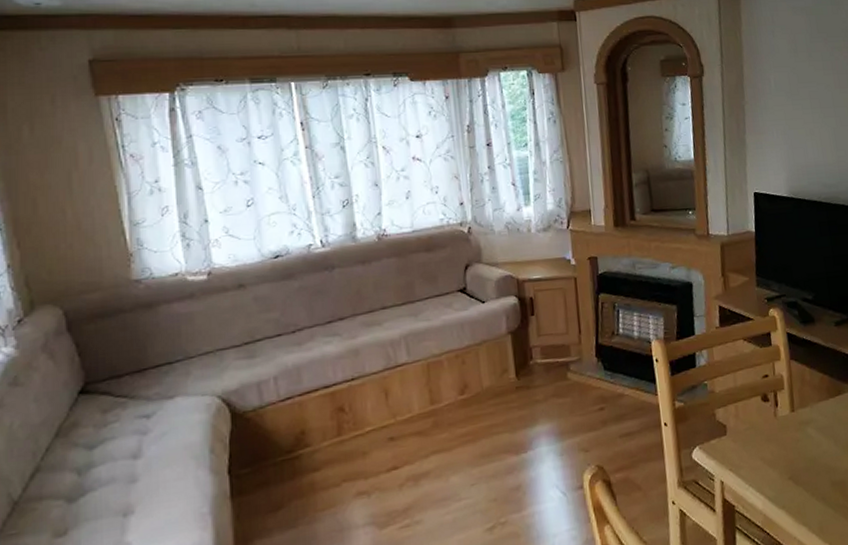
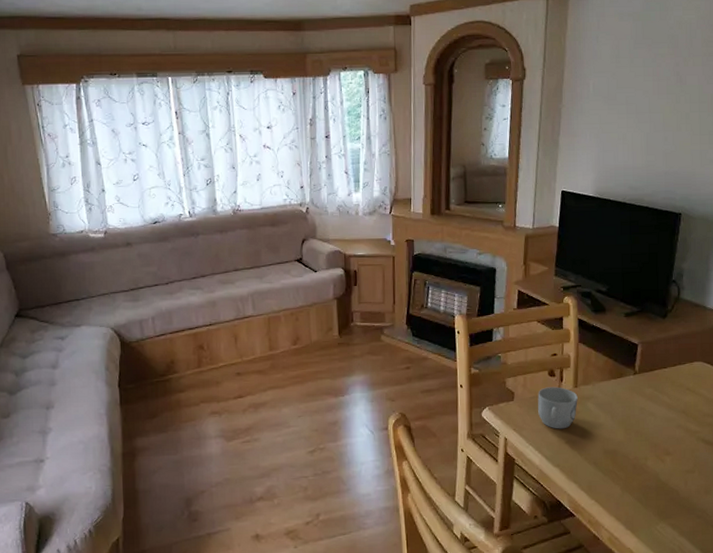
mug: none [752,413,797,464] -> present [538,386,578,429]

